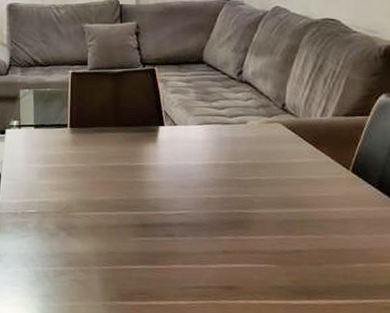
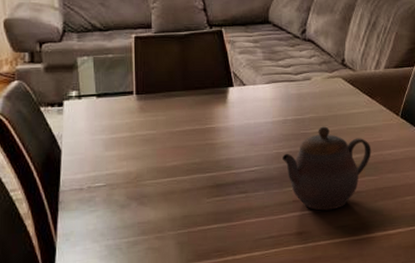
teapot: none [213,174,315,267] -> present [282,126,372,211]

